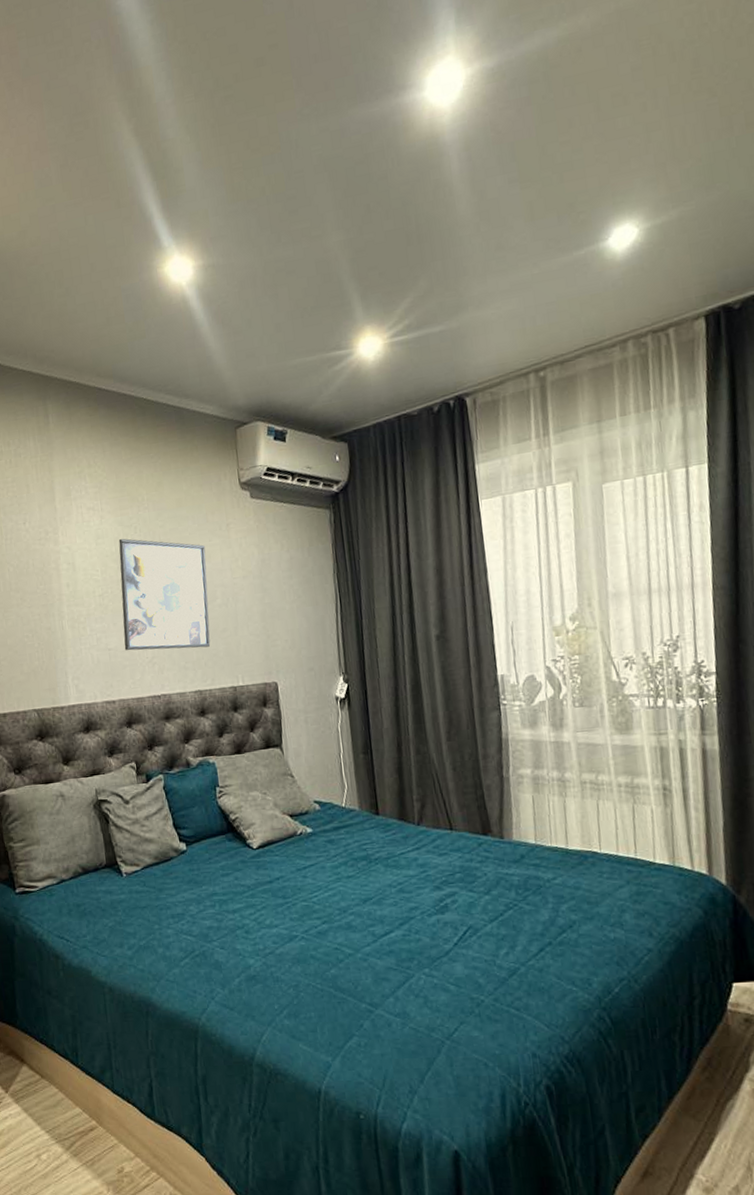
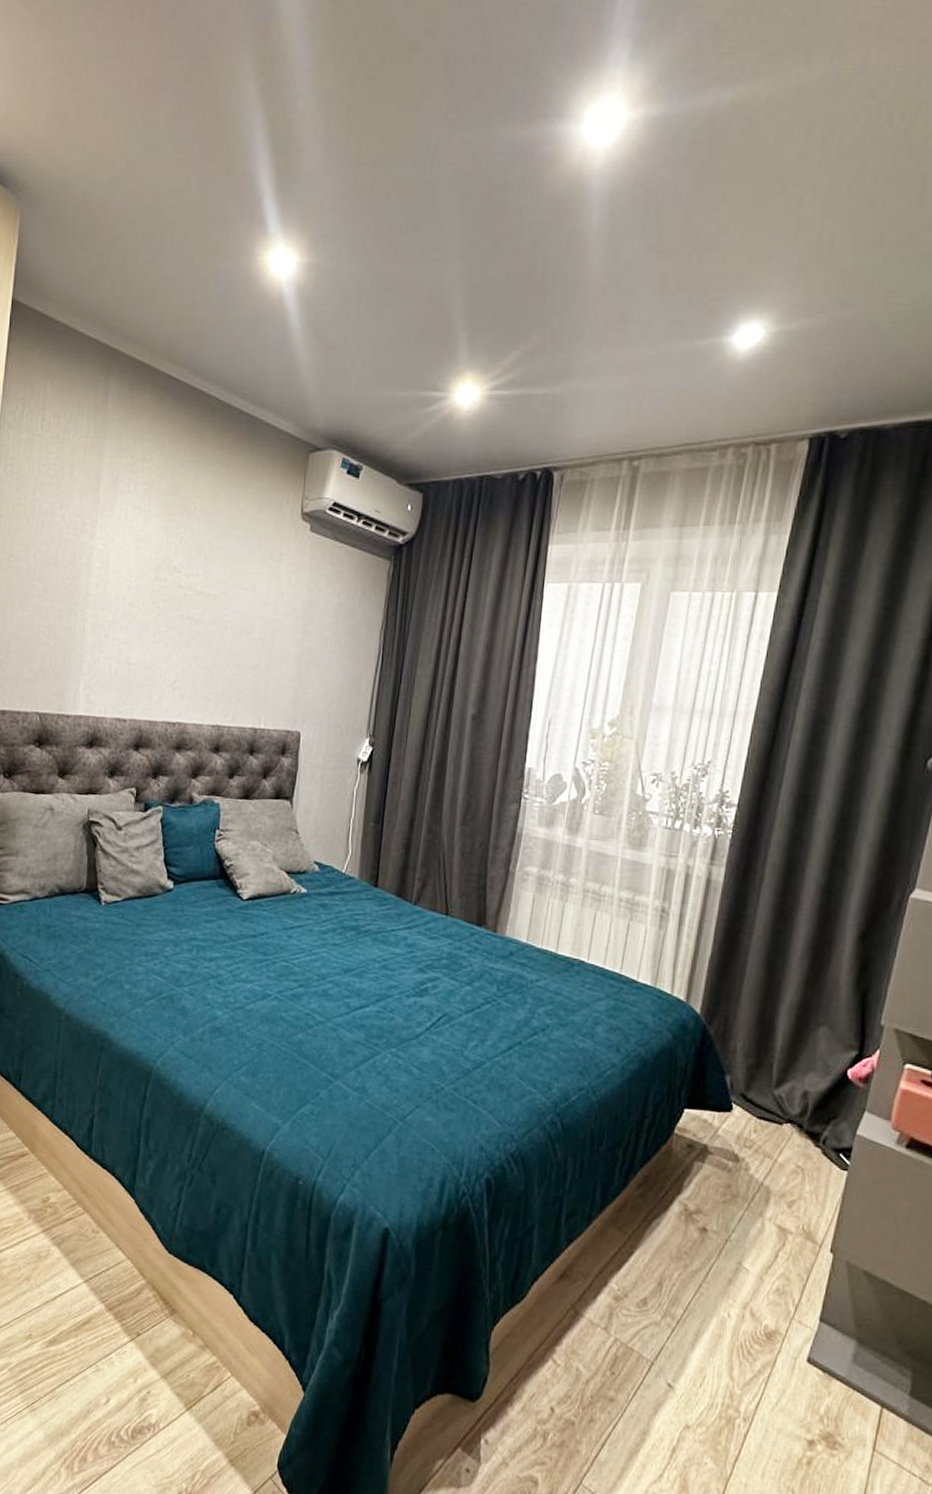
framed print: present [118,538,211,651] -> none [146,546,252,681]

